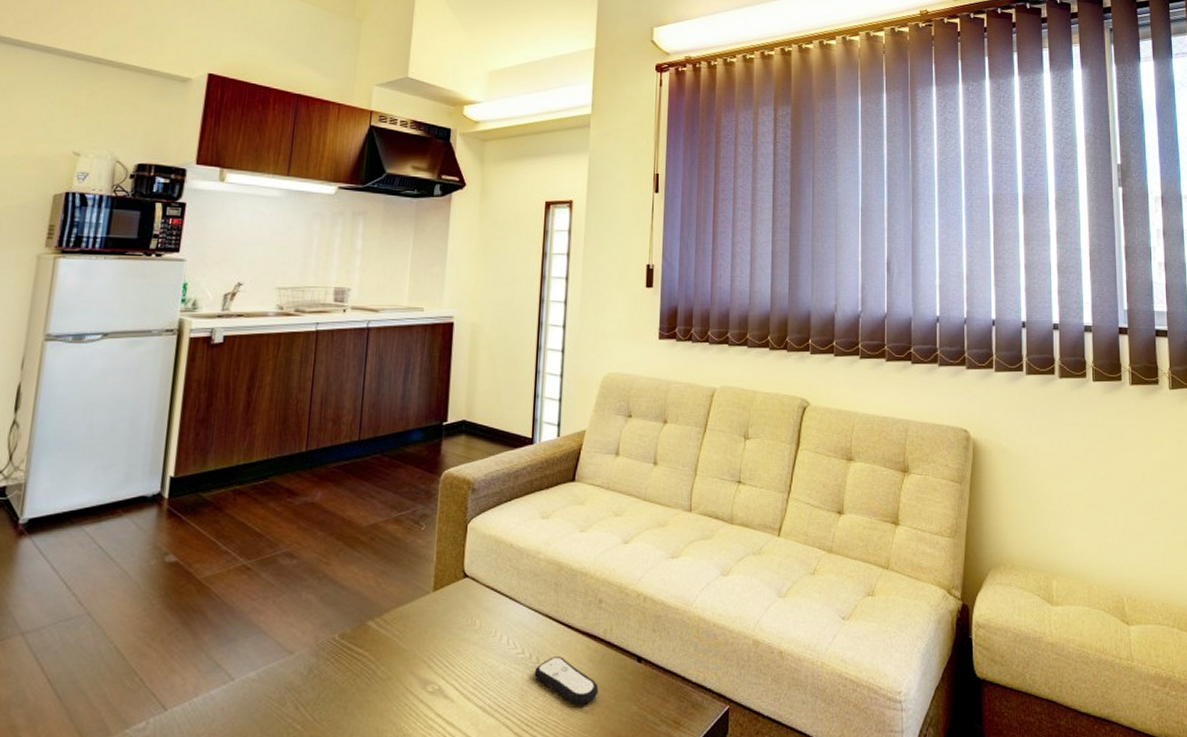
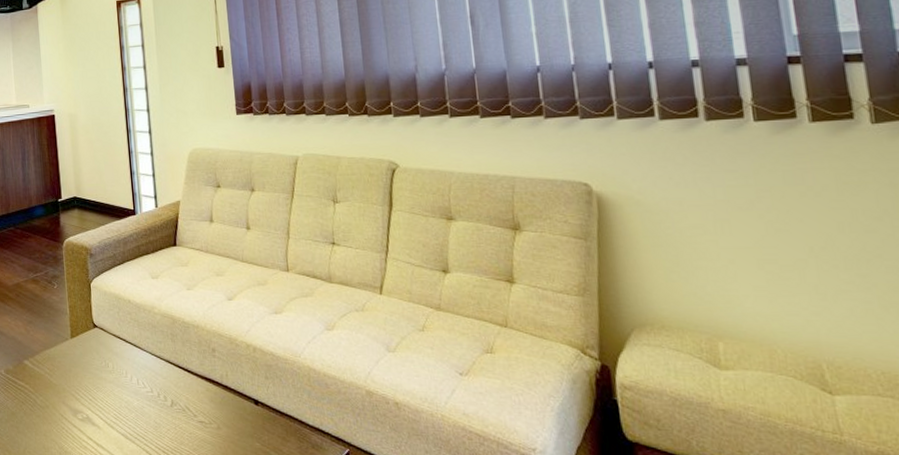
remote control: present [534,657,599,706] -> none [163,396,223,439]

